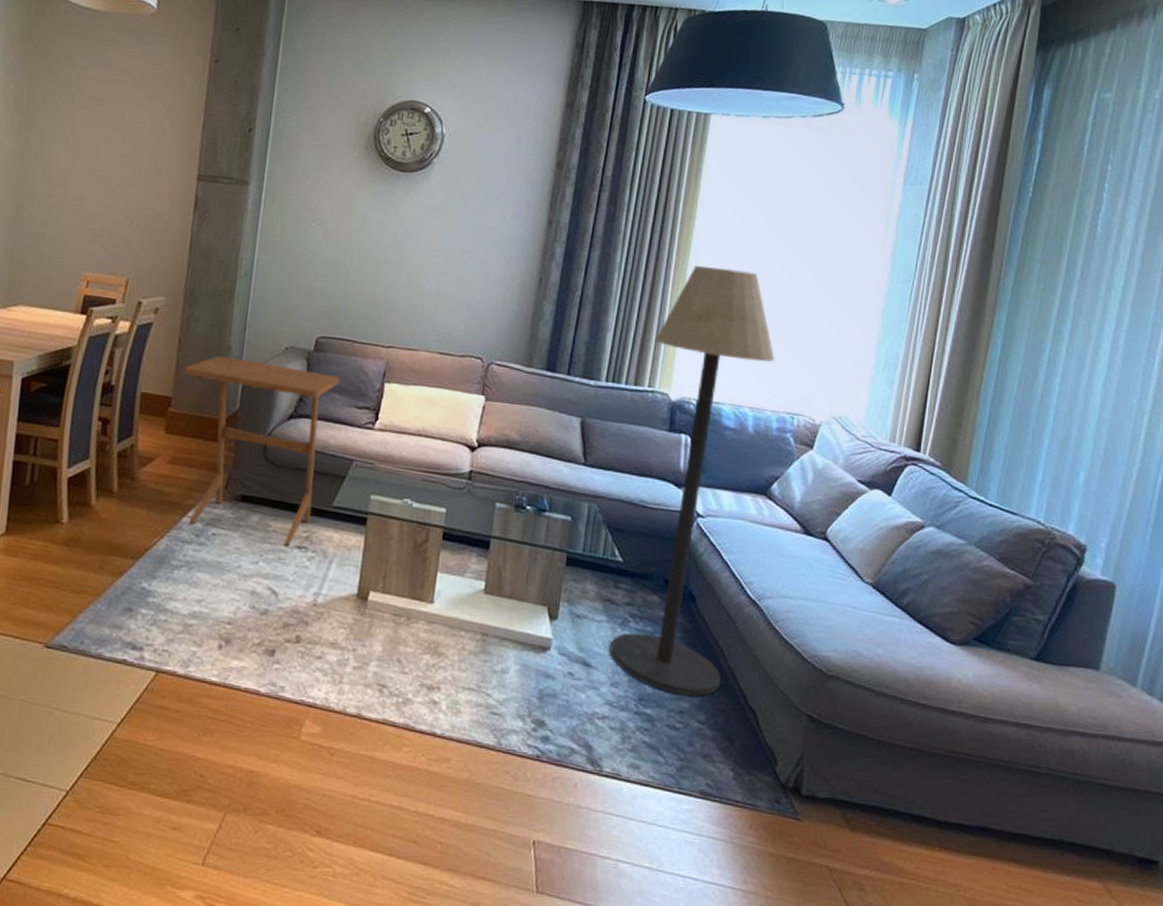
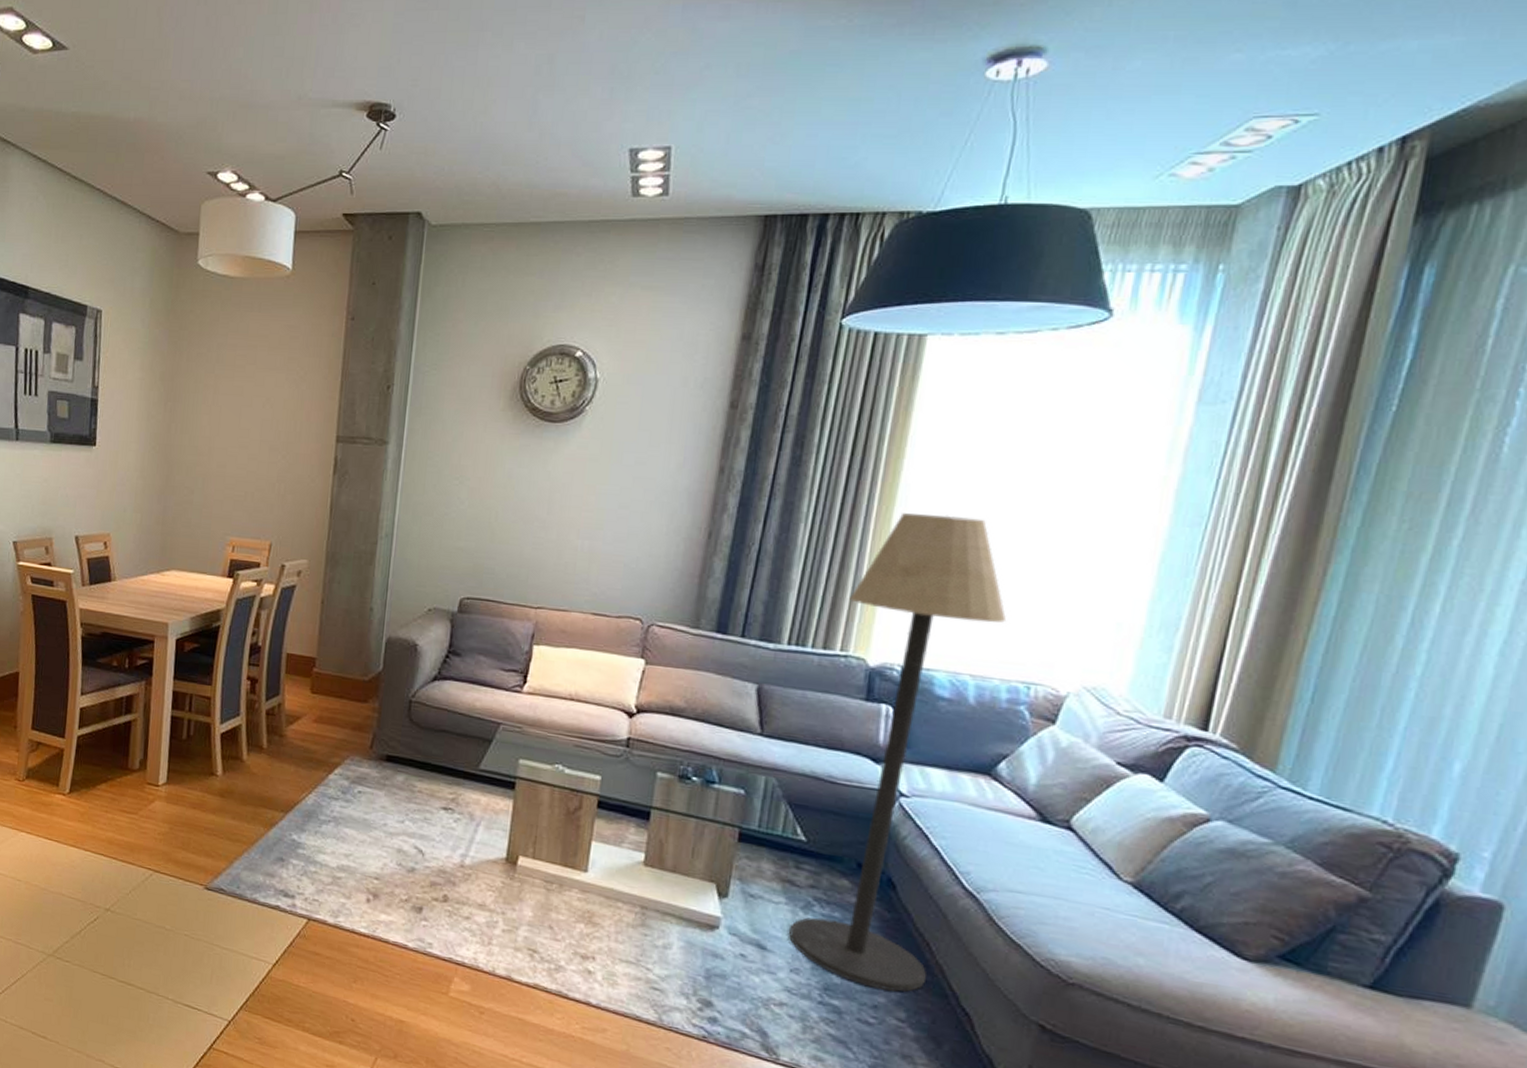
side table: present [183,355,341,546] -> none [326,617,487,807]

